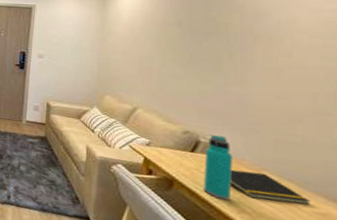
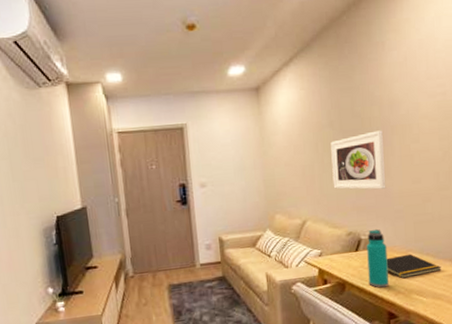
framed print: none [173,37,242,97] -> present [331,130,386,190]

